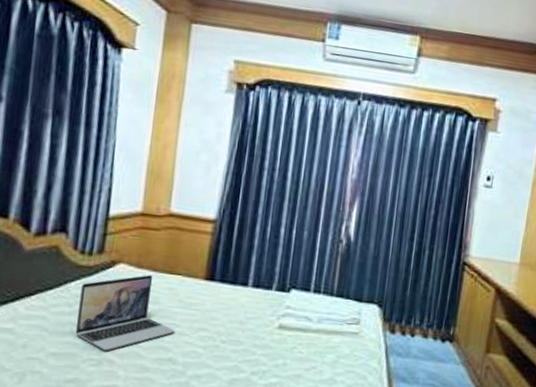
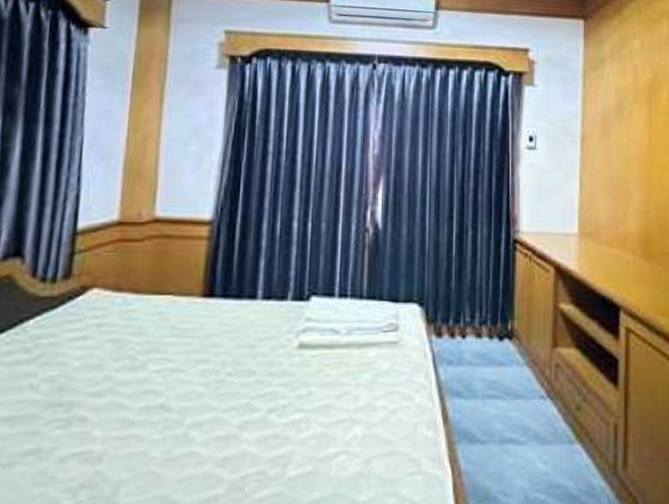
laptop: present [75,275,175,351] -> none [35,299,167,406]

